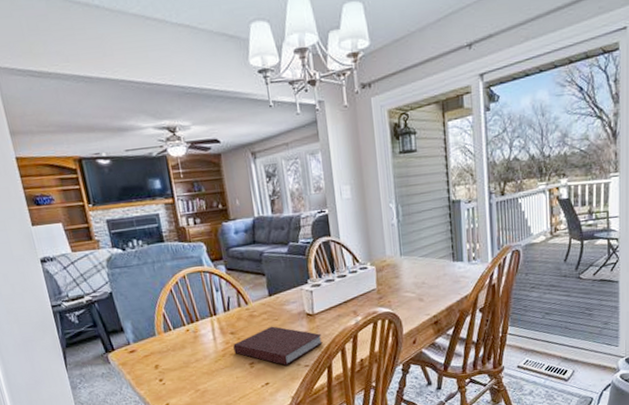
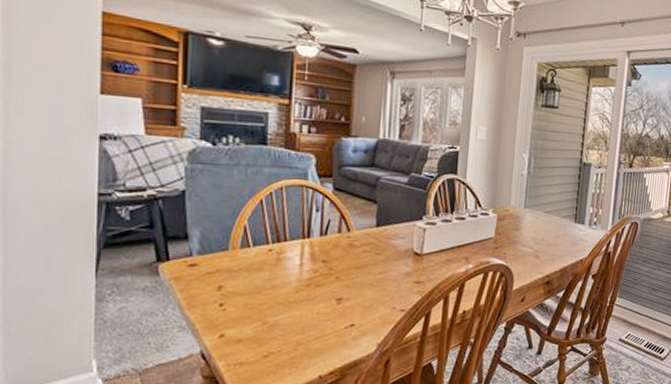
notebook: present [233,326,323,366] -> none [321,260,426,307]

